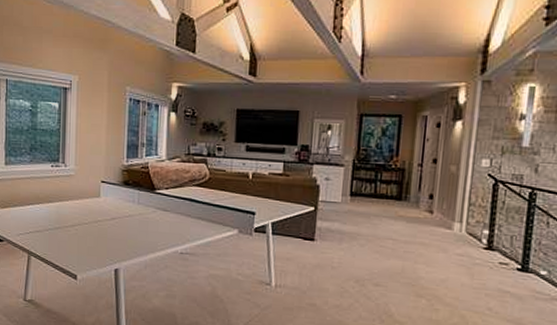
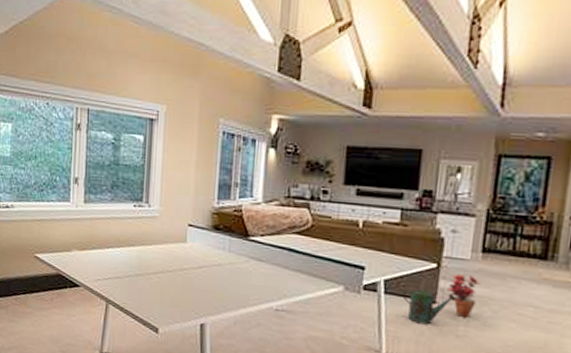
watering can: none [287,229,331,259] -> present [402,289,456,325]
potted plant: none [323,215,351,251] -> present [446,274,482,317]

